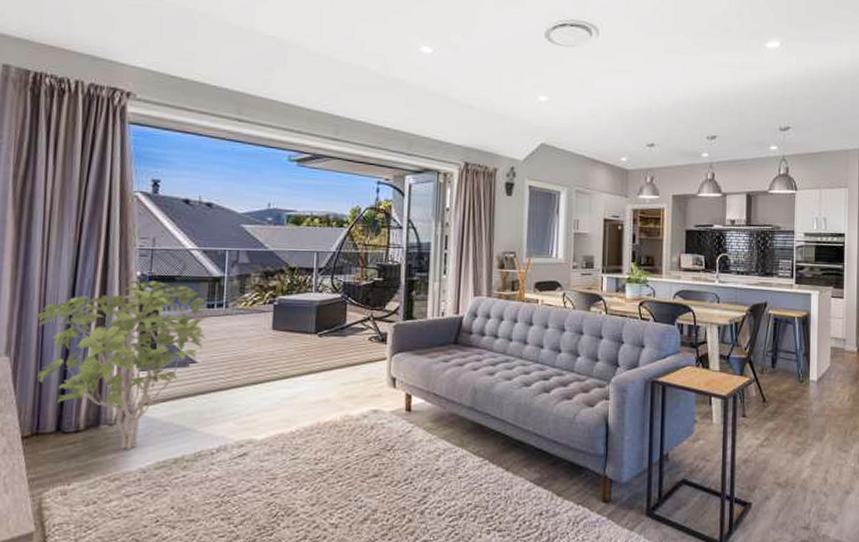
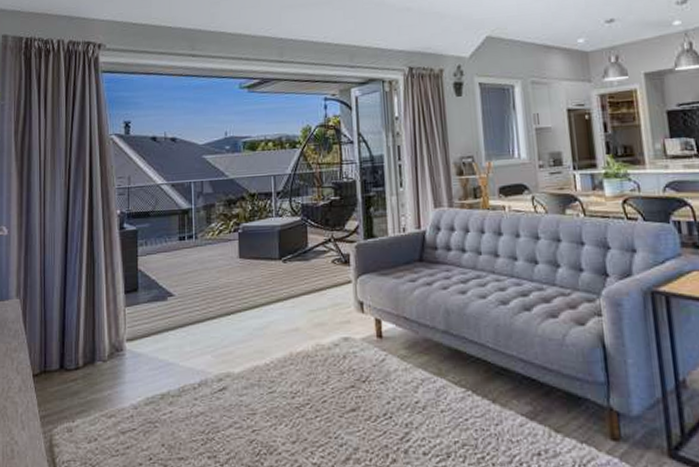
shrub: present [33,280,207,451] -> none [36,217,180,387]

